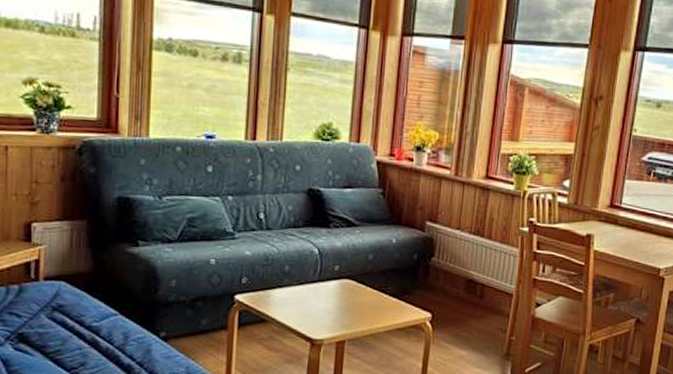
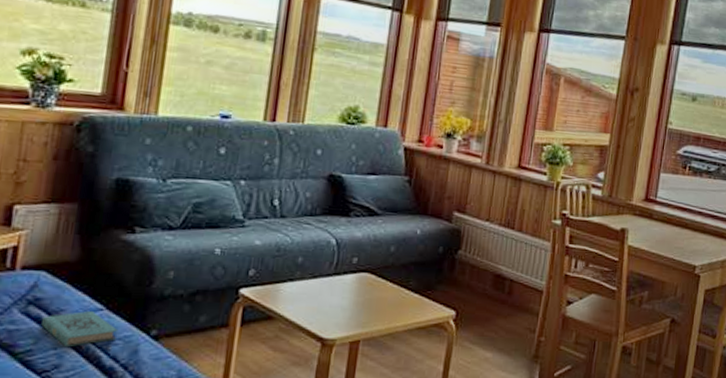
book: none [66,315,132,347] -> present [41,310,119,346]

